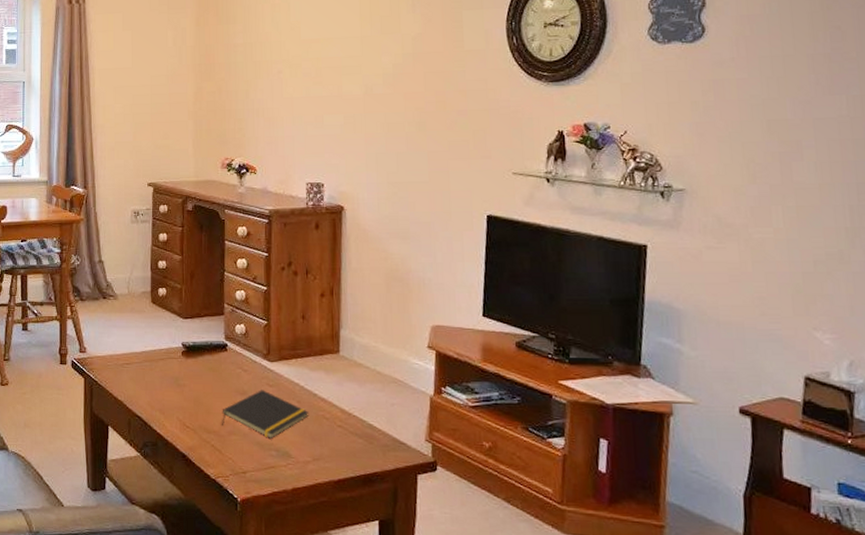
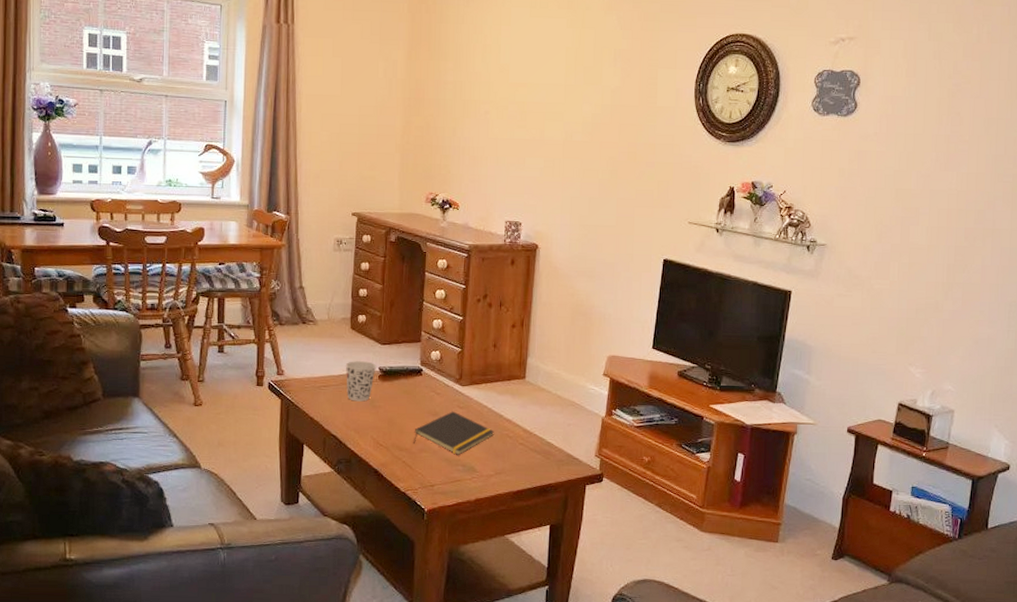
cup: none [147,337,179,380] -> present [345,361,376,402]

